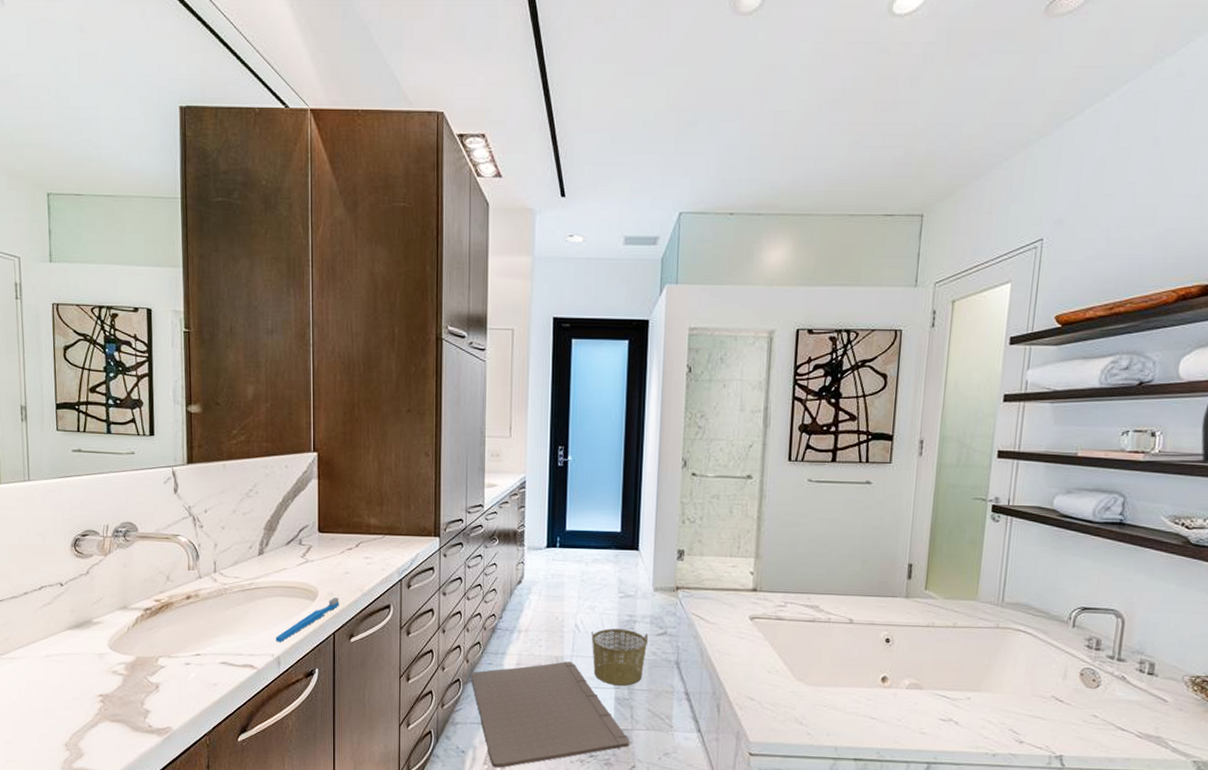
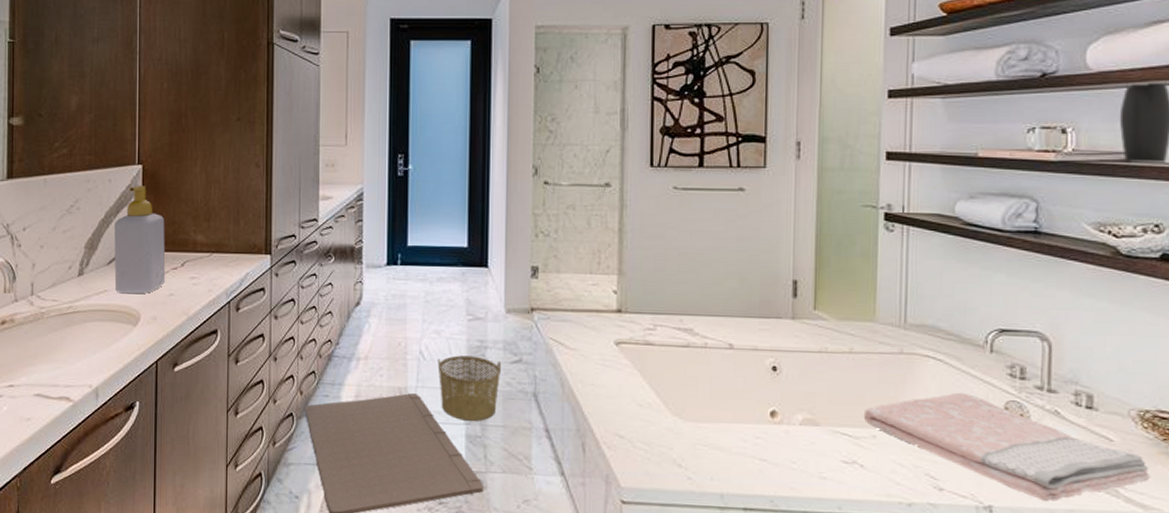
toothbrush: present [275,597,339,642] -> none [94,321,163,371]
soap bottle: none [291,471,341,572] -> present [113,185,166,293]
towel: none [960,661,1195,752] -> present [863,392,1151,502]

